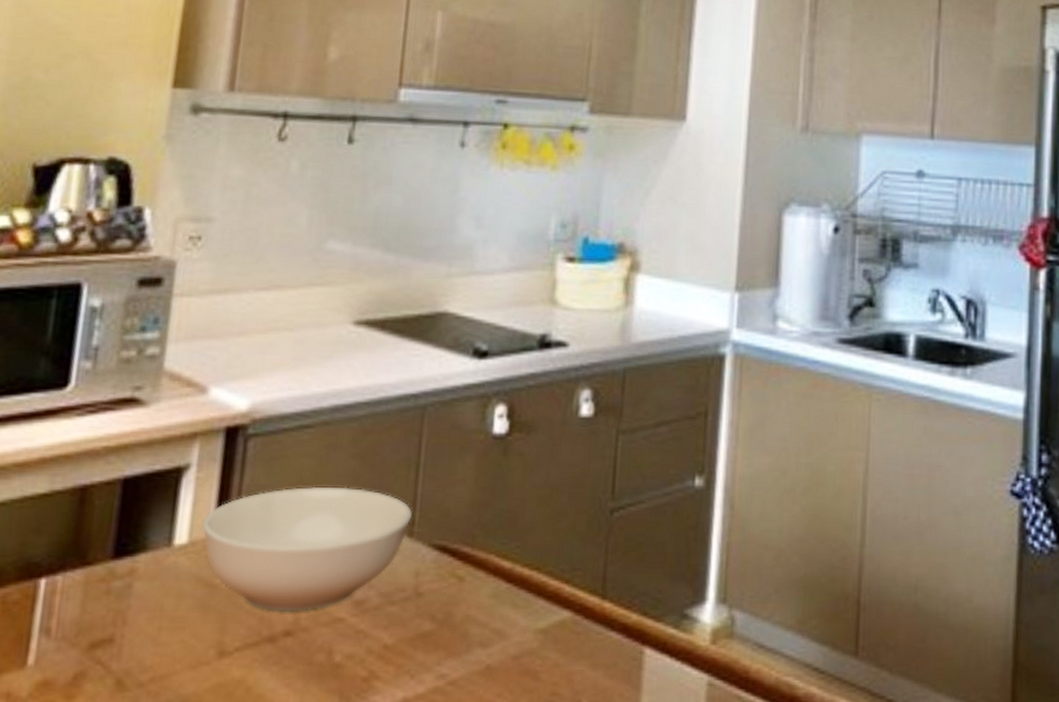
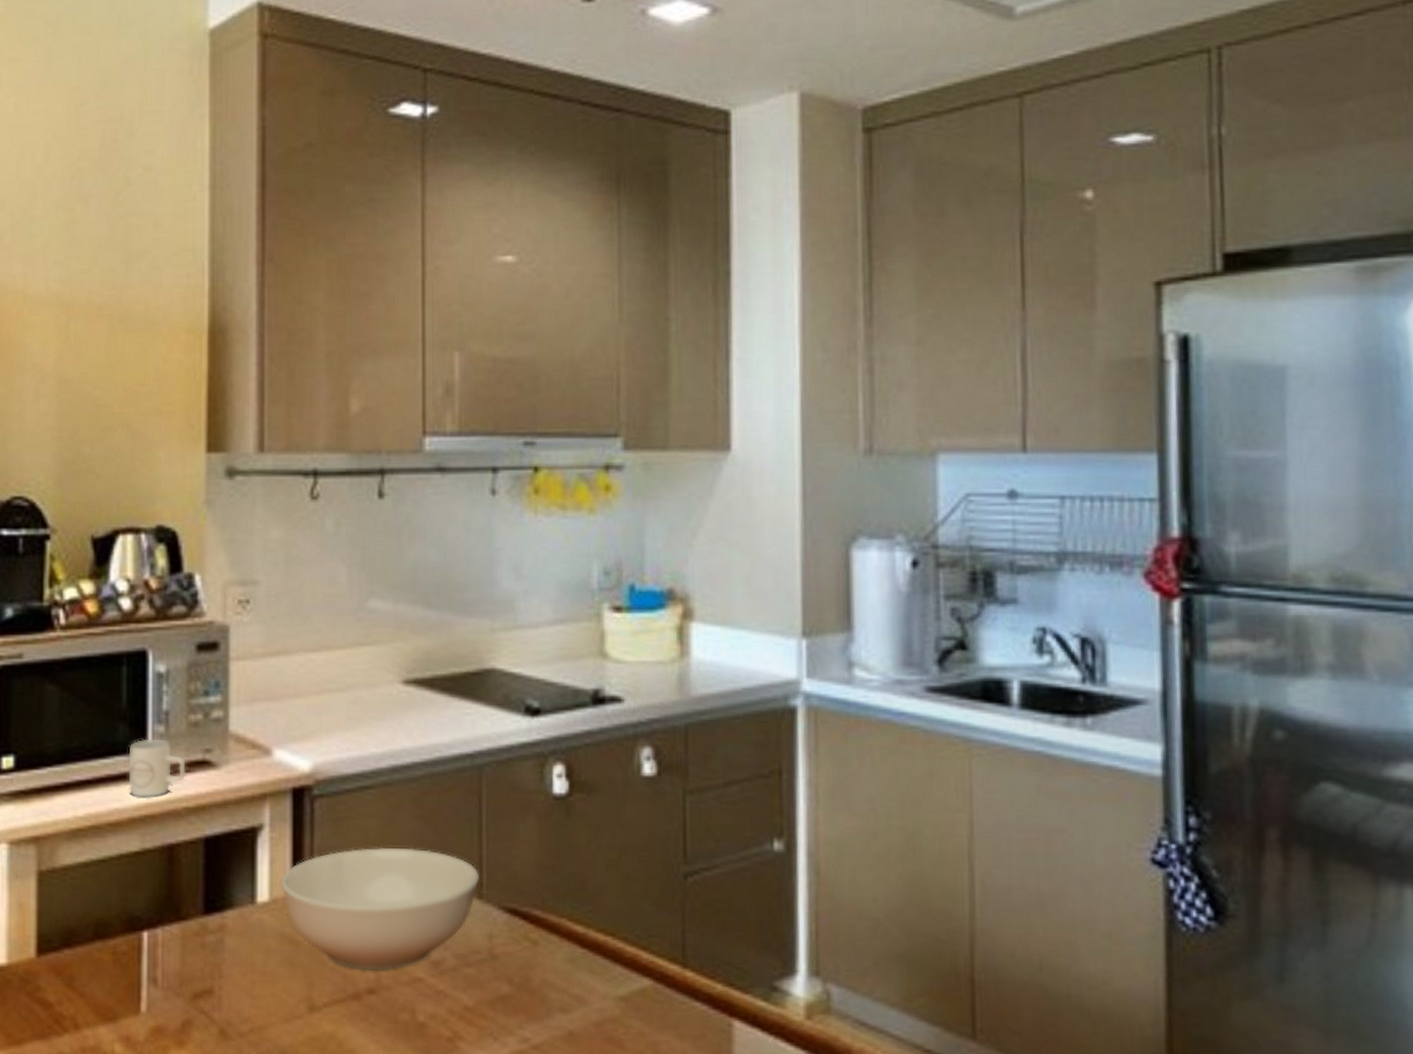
mug: none [42,375,112,439] -> present [128,738,186,800]

